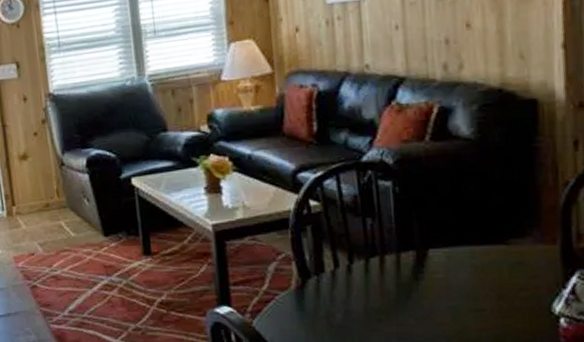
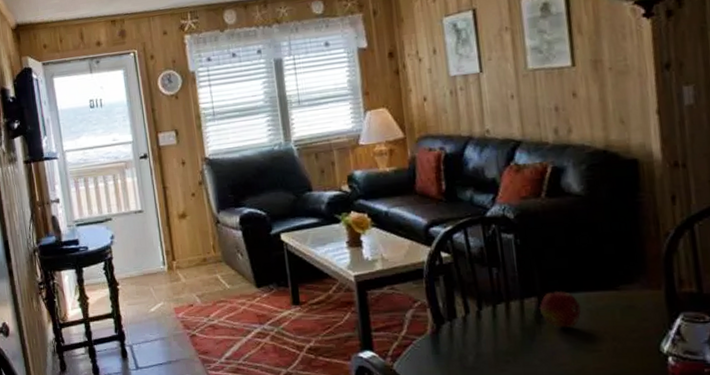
fruit: none [415,245,465,285] -> present [537,291,582,328]

